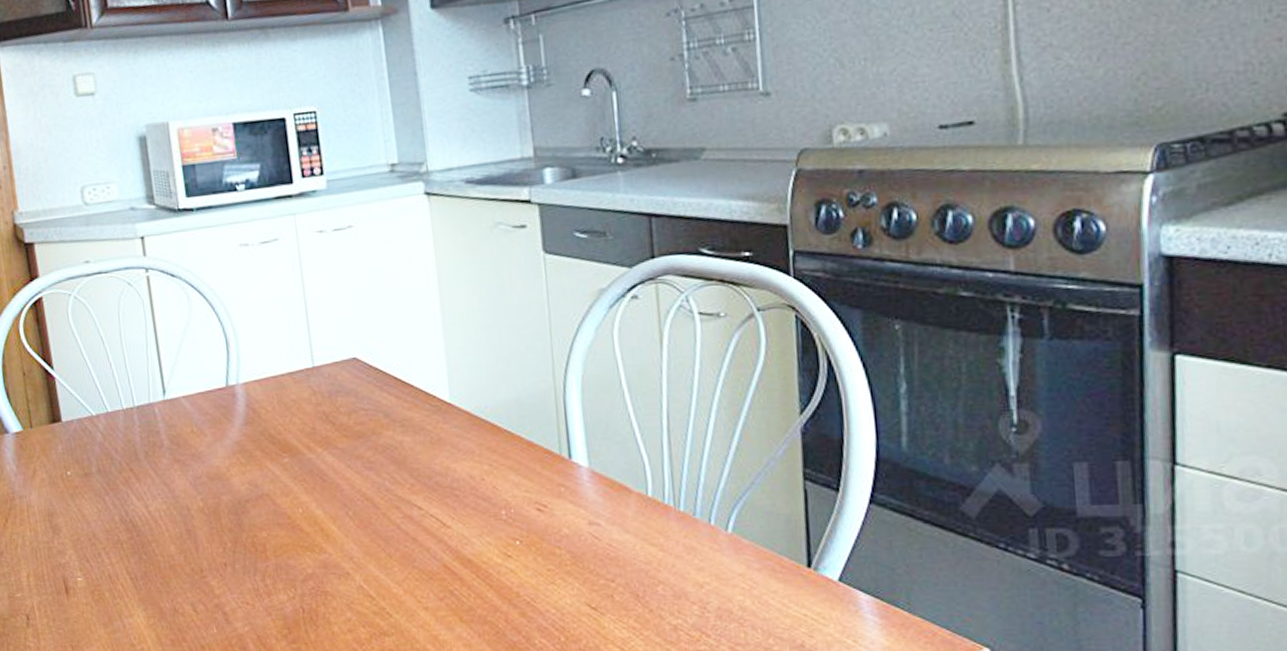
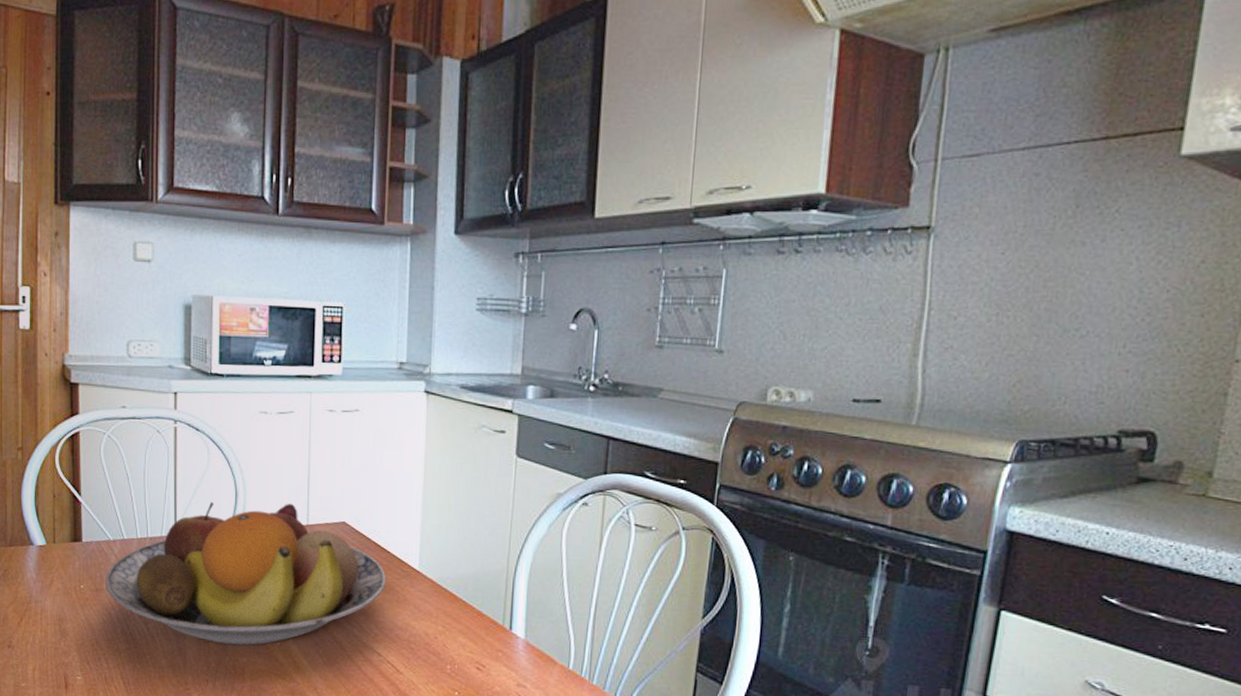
fruit bowl: none [93,344,415,519] -> present [105,501,386,646]

